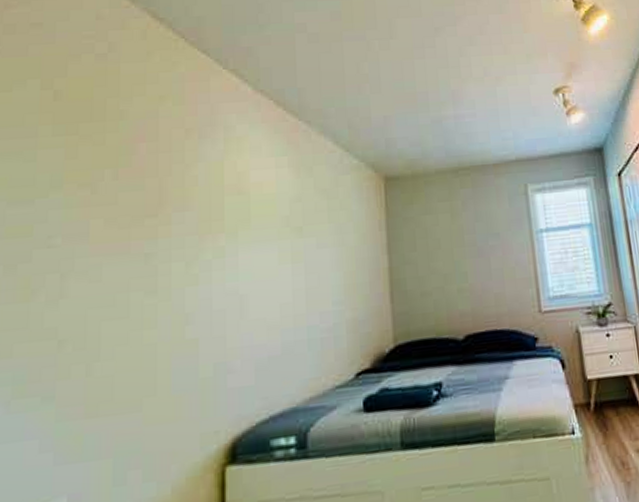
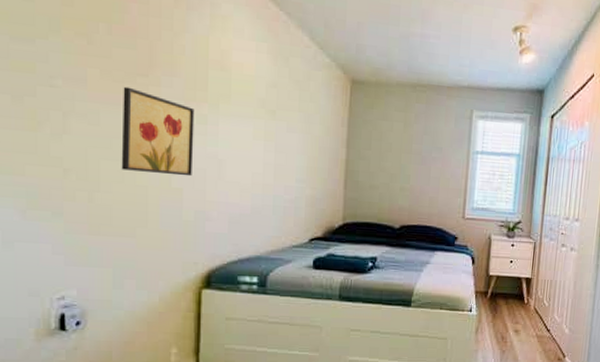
wall art: none [126,231,211,329] -> present [121,86,195,177]

